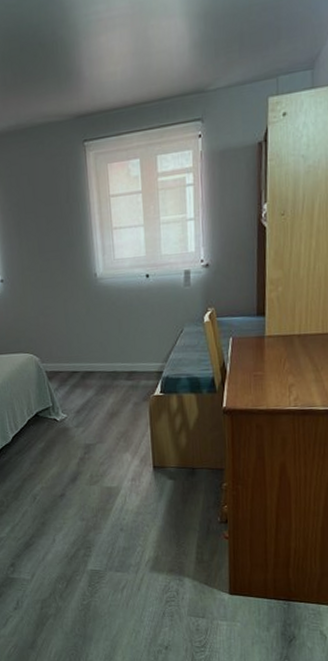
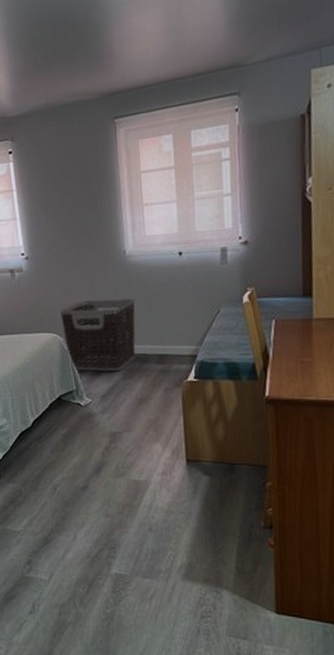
clothes hamper: none [35,319,107,389] -> present [60,298,136,371]

